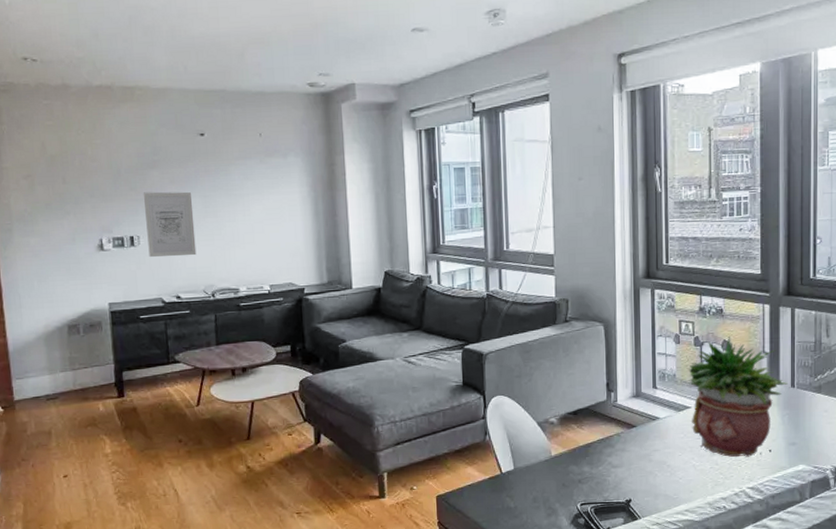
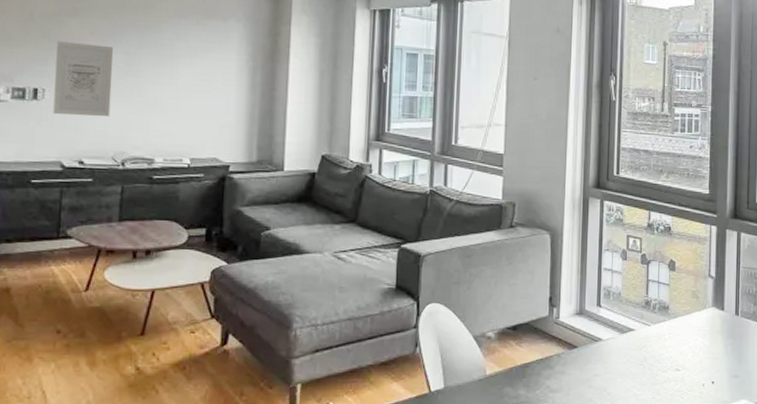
potted plant: present [689,337,787,457] -> none [634,257,732,388]

